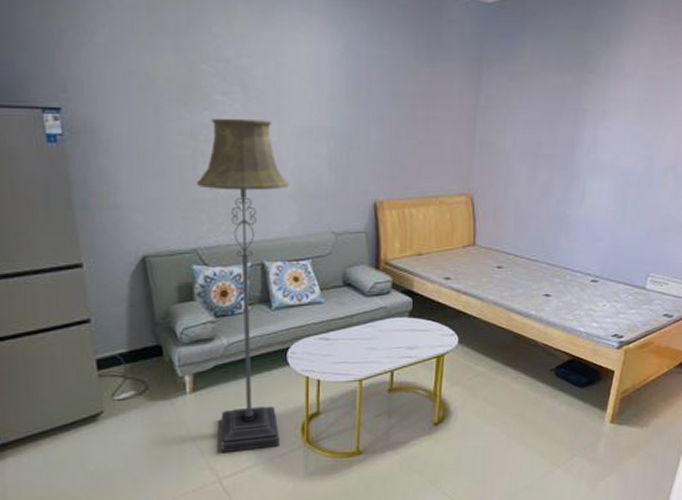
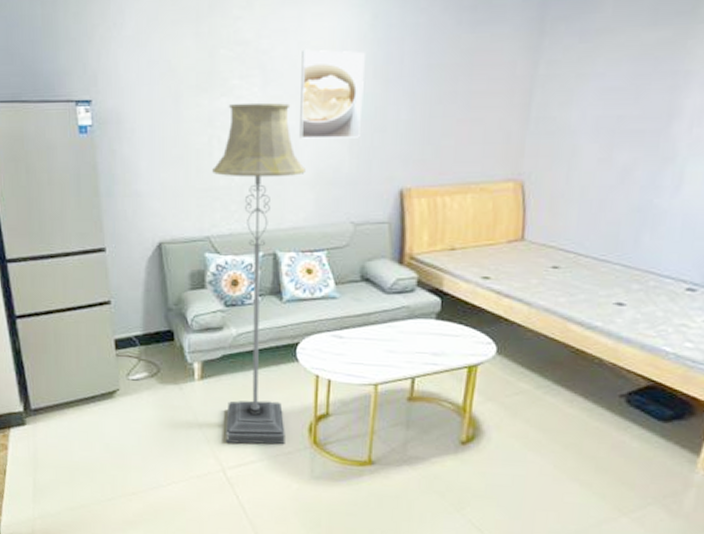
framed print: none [280,70,338,155] -> present [298,49,365,139]

